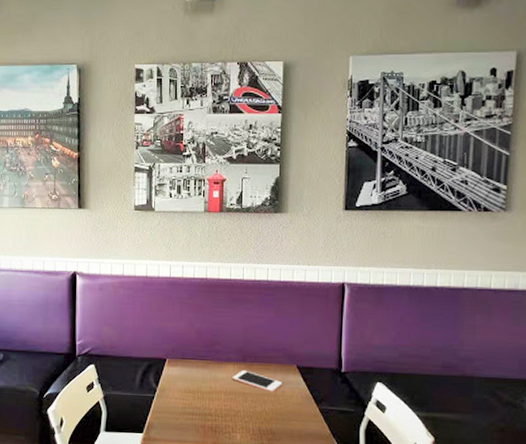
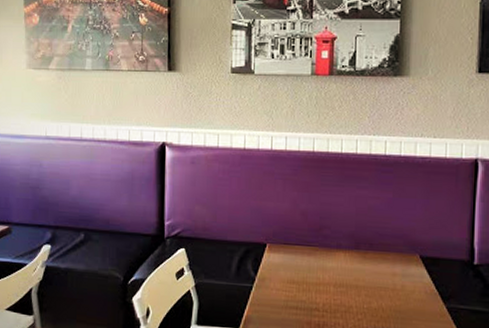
cell phone: present [232,370,282,392] -> none [343,258,402,286]

